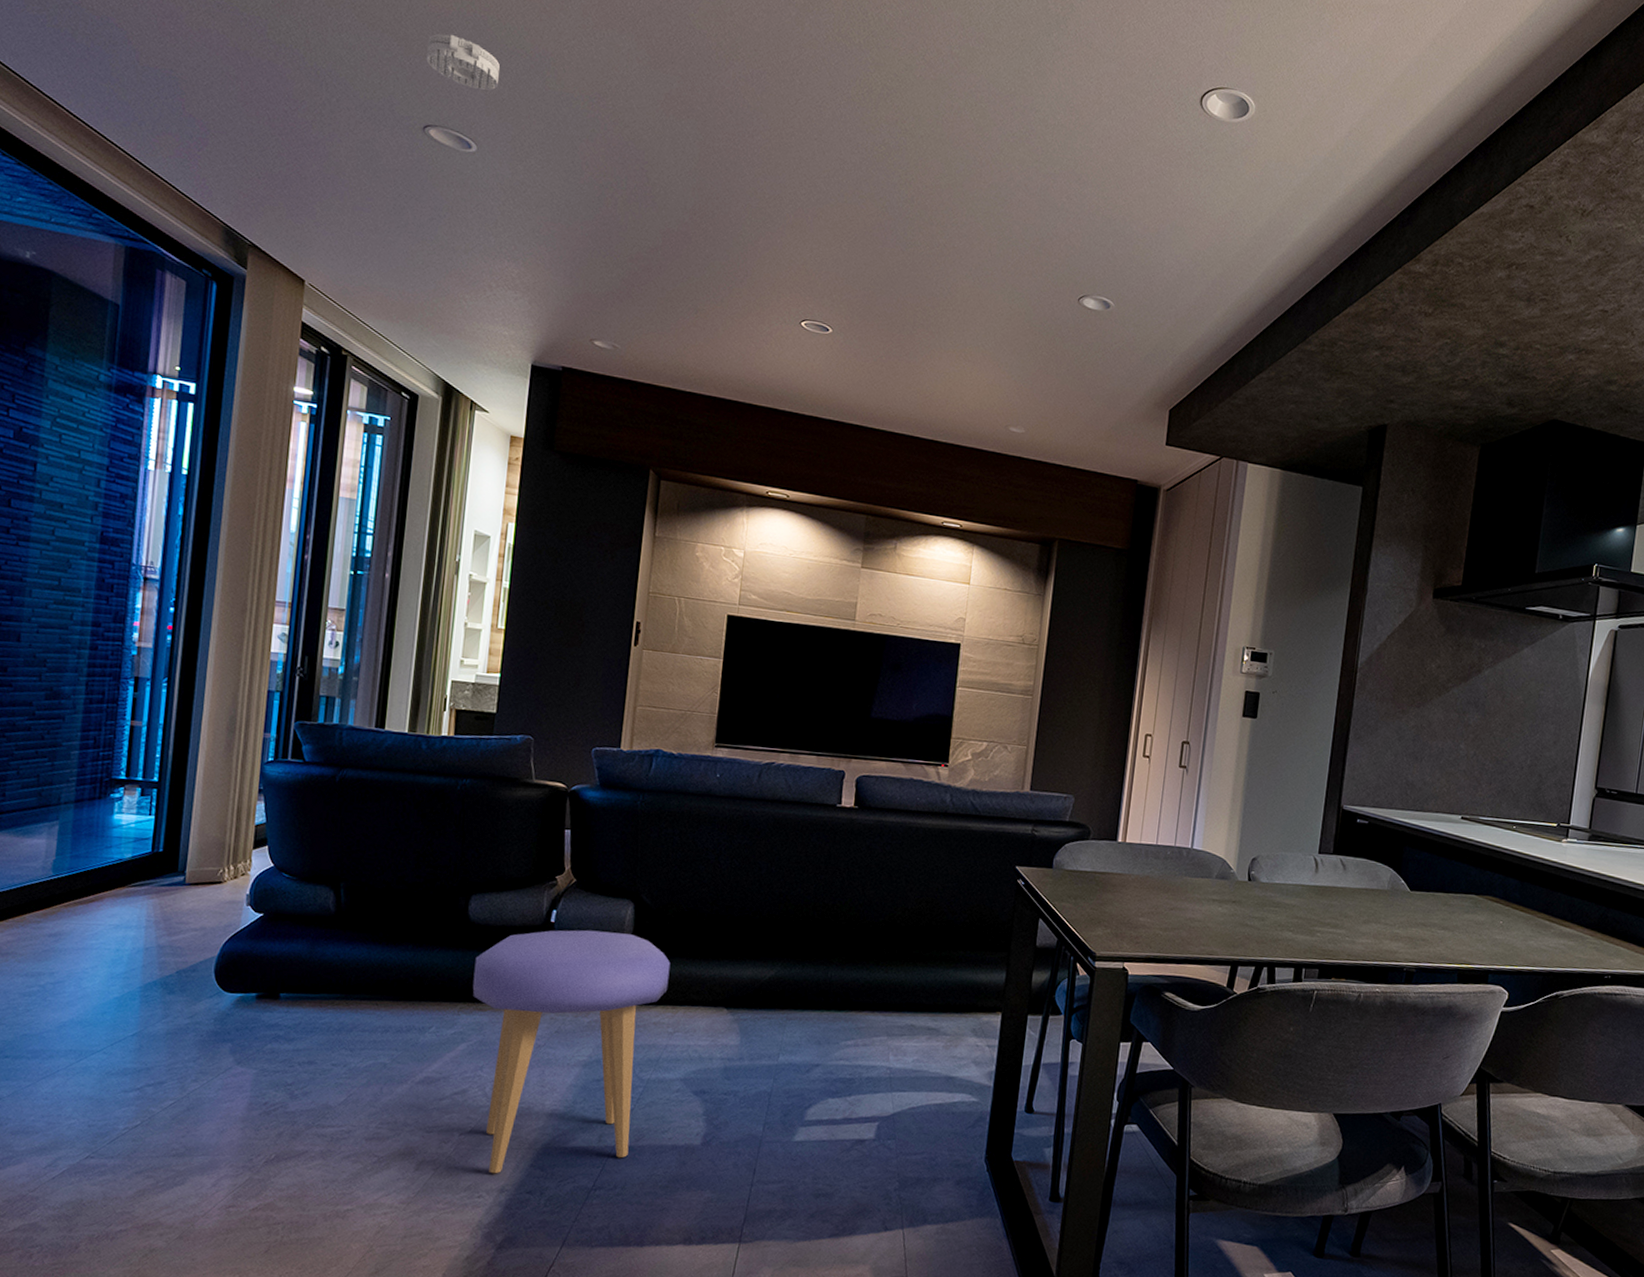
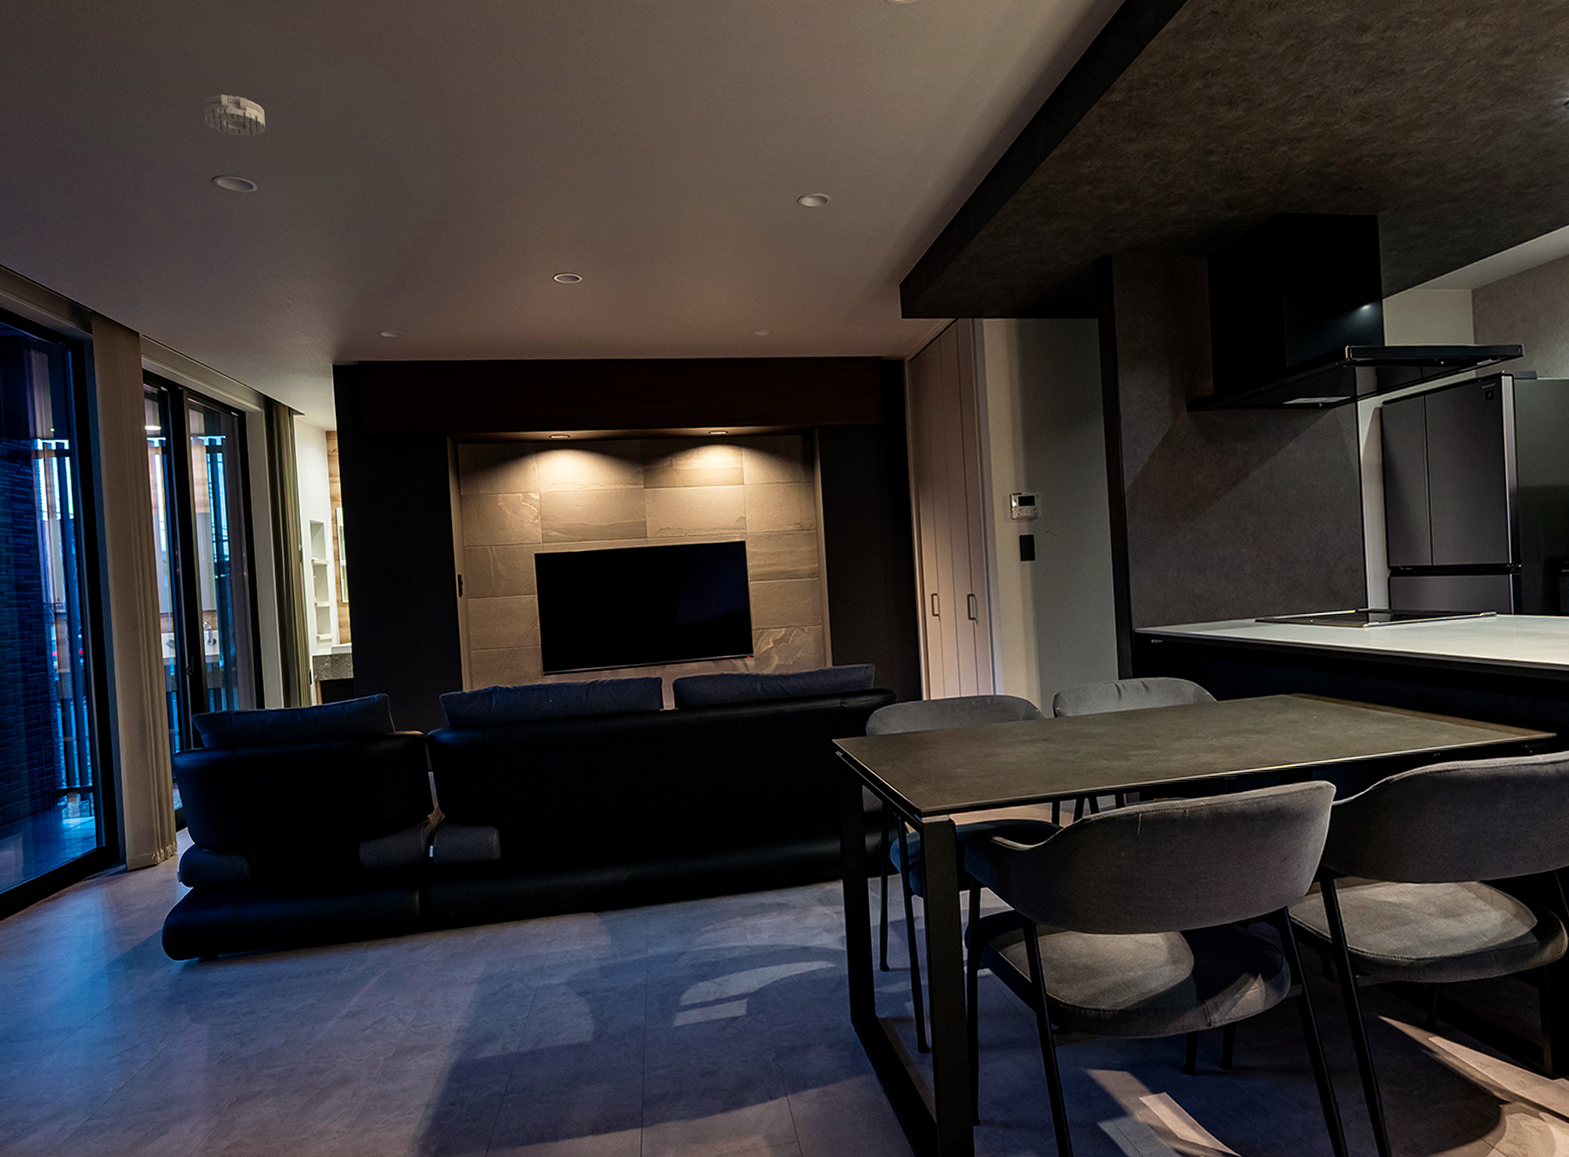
stool: present [472,930,671,1174] -> none [372,857,540,1091]

